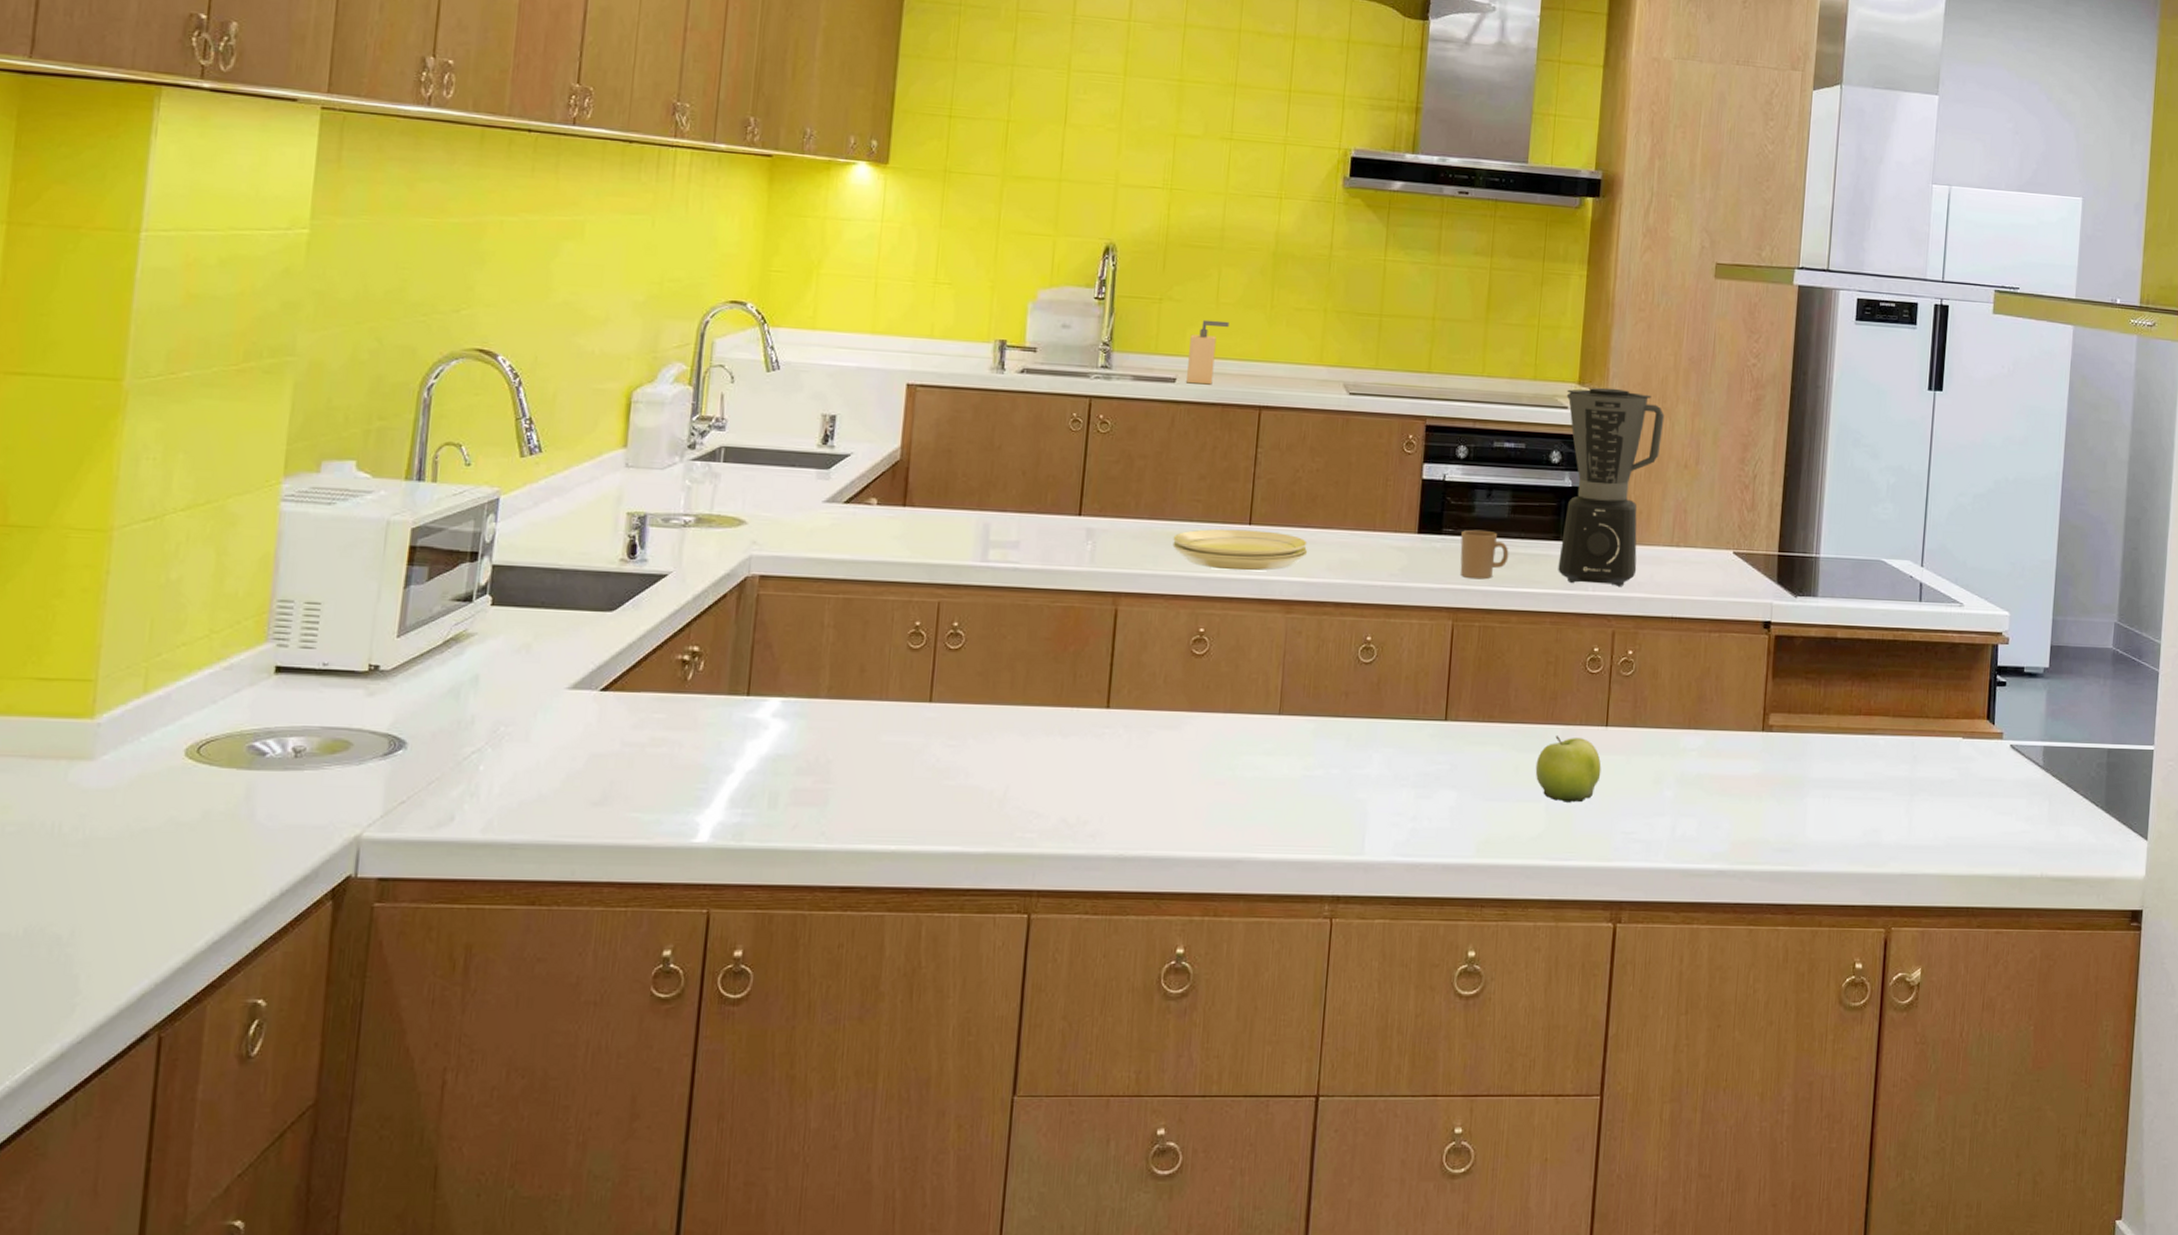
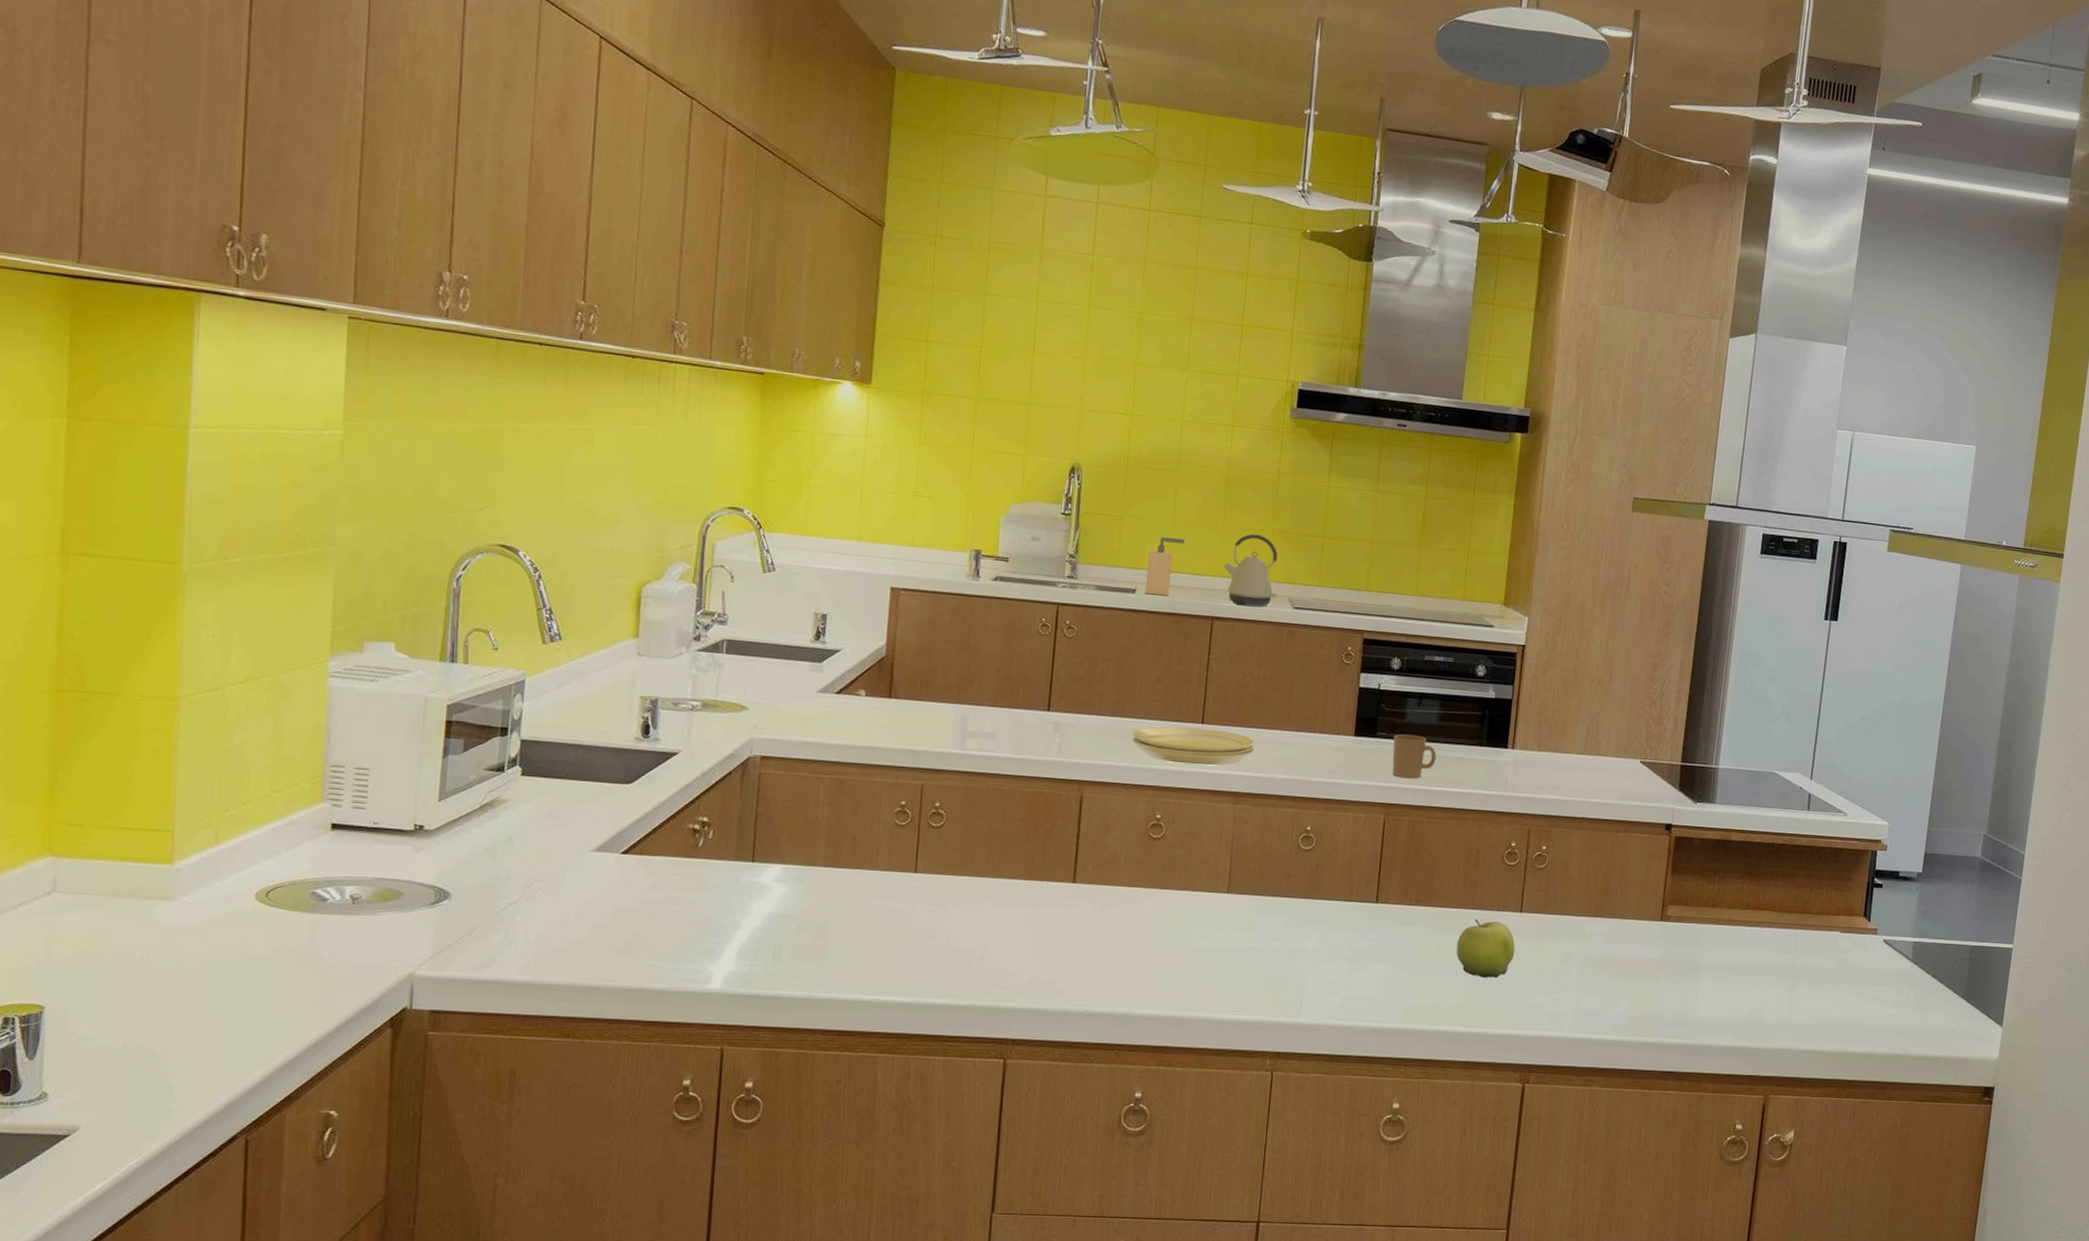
kettle: none [1271,314,1332,394] -> present [1223,533,1278,607]
blender: present [1558,387,1665,586] -> none [1480,609,1582,789]

